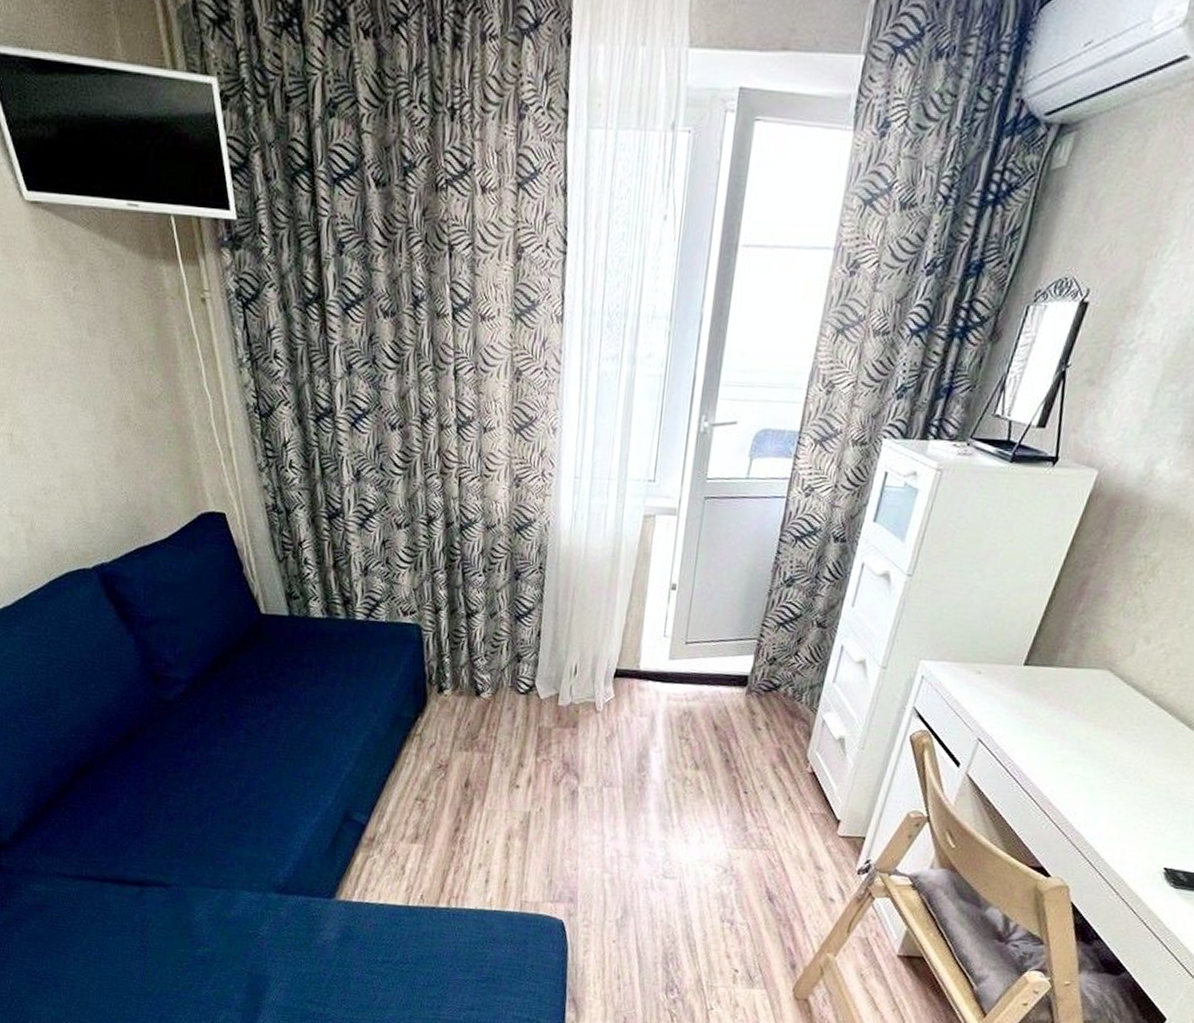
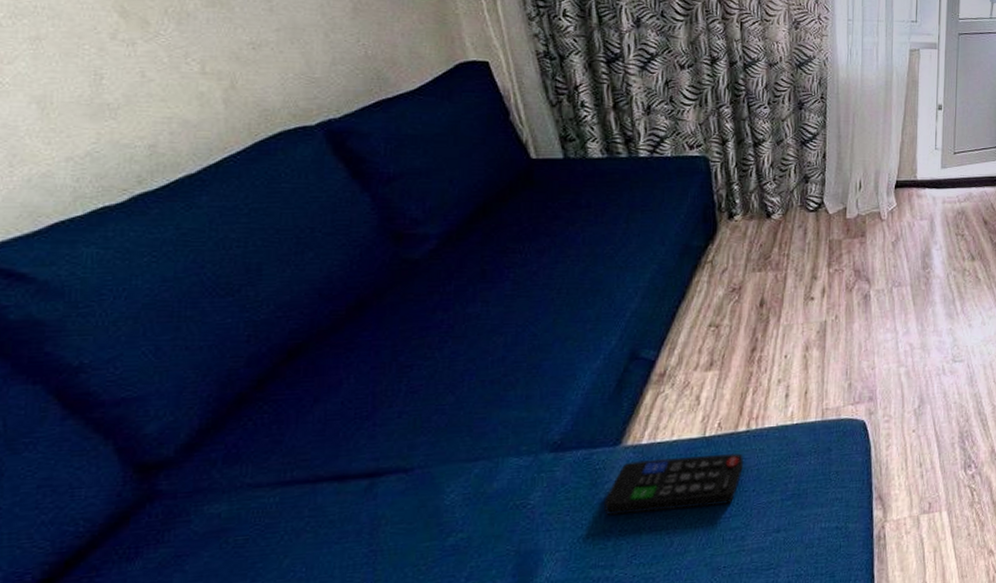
remote control: none [319,915,443,974] -> present [603,452,744,515]

